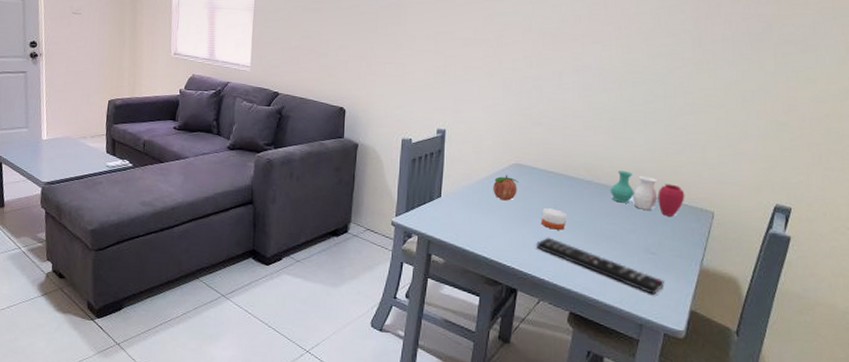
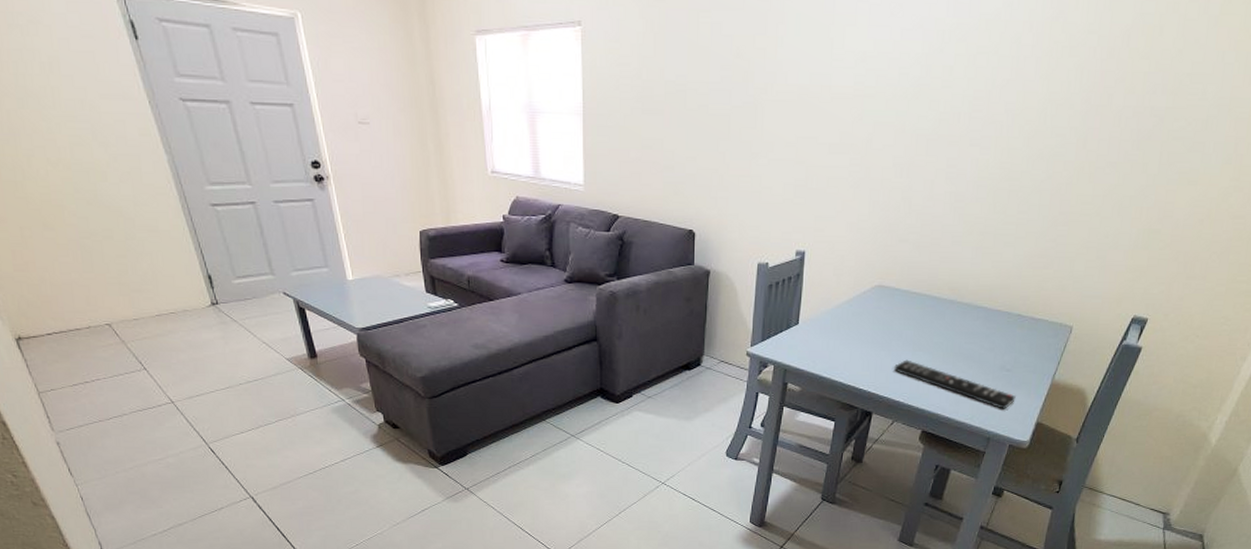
fruit: present [493,174,519,201] -> none [853,297,880,325]
candle: present [540,208,567,230] -> none [899,330,927,352]
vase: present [610,171,685,216] -> none [972,288,1047,333]

